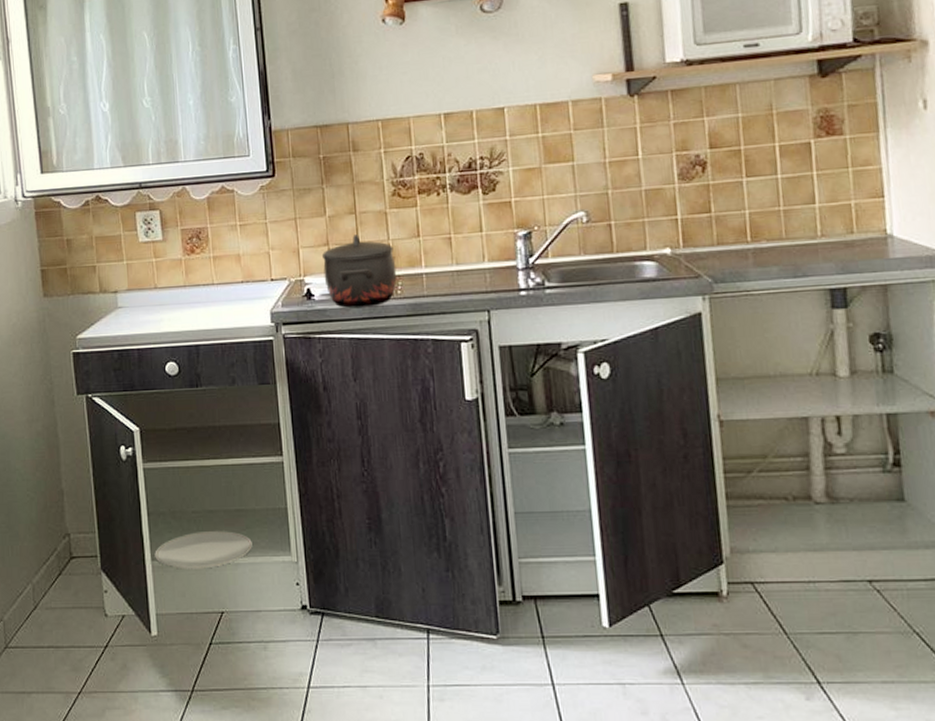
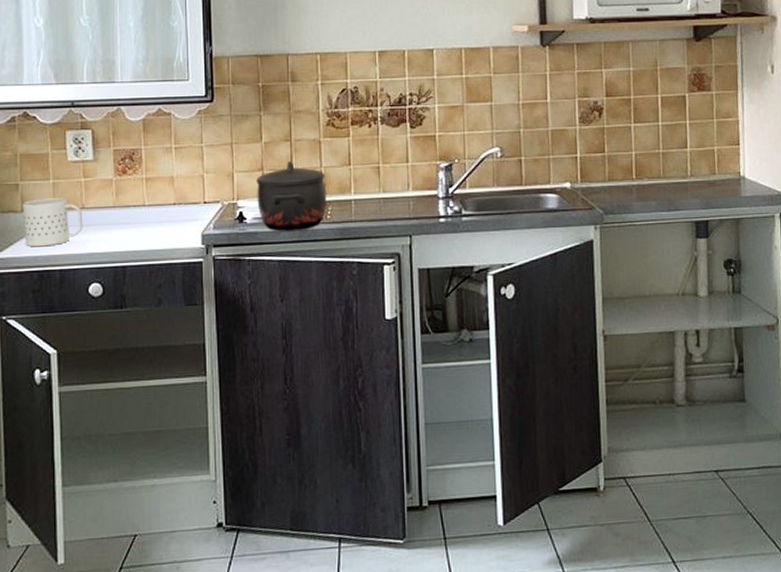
mug: none [100,278,157,327] -> present [22,198,83,247]
plate: present [154,531,252,569] -> none [66,452,170,494]

